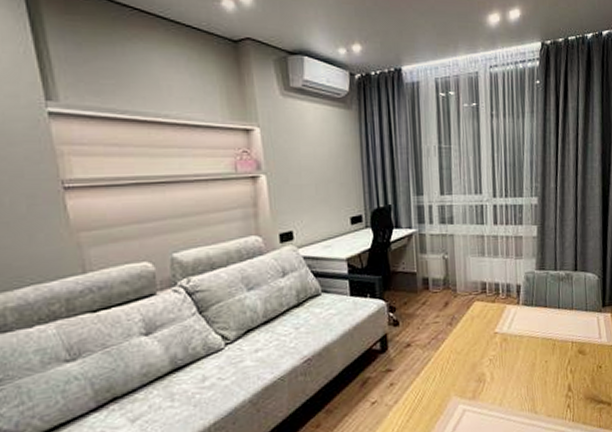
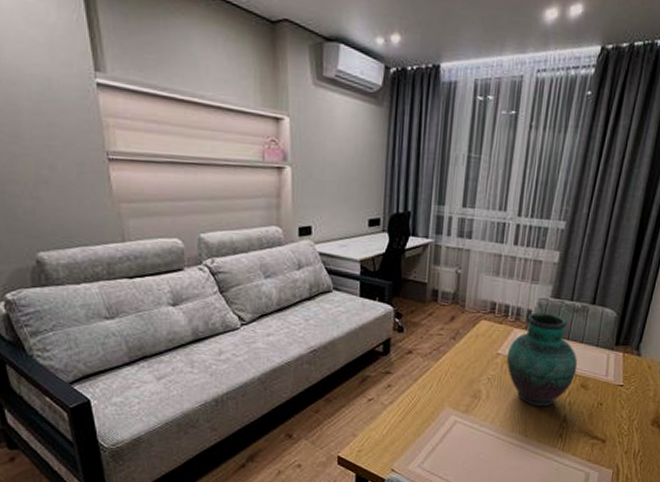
vase: none [504,285,572,381] -> present [506,312,578,407]

